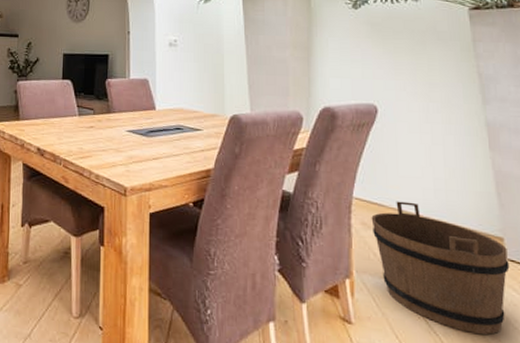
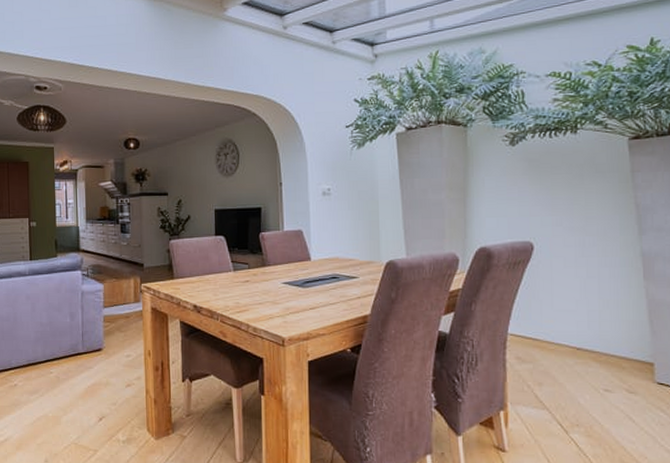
bucket: present [371,201,510,335] -> none [526,334,659,454]

